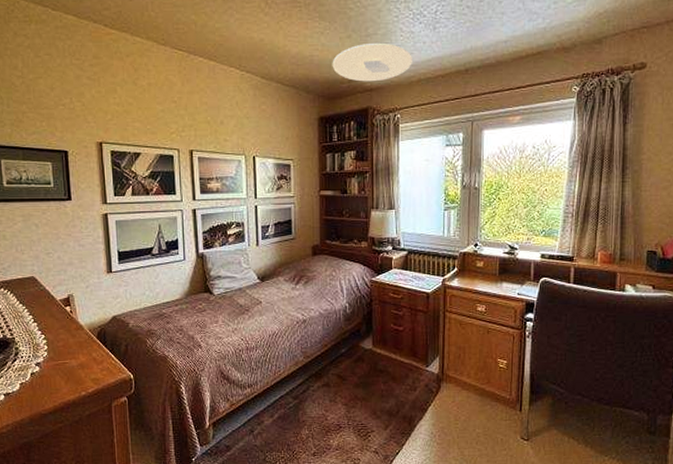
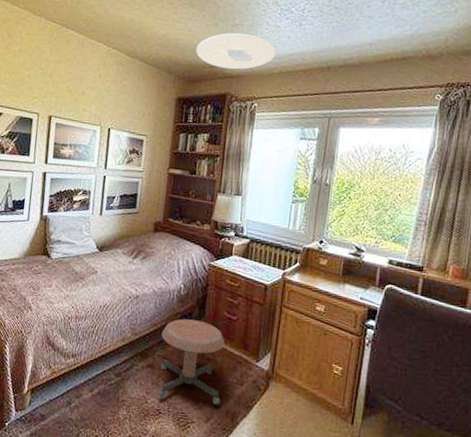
stool: none [333,336,396,415] -> present [157,318,225,405]

